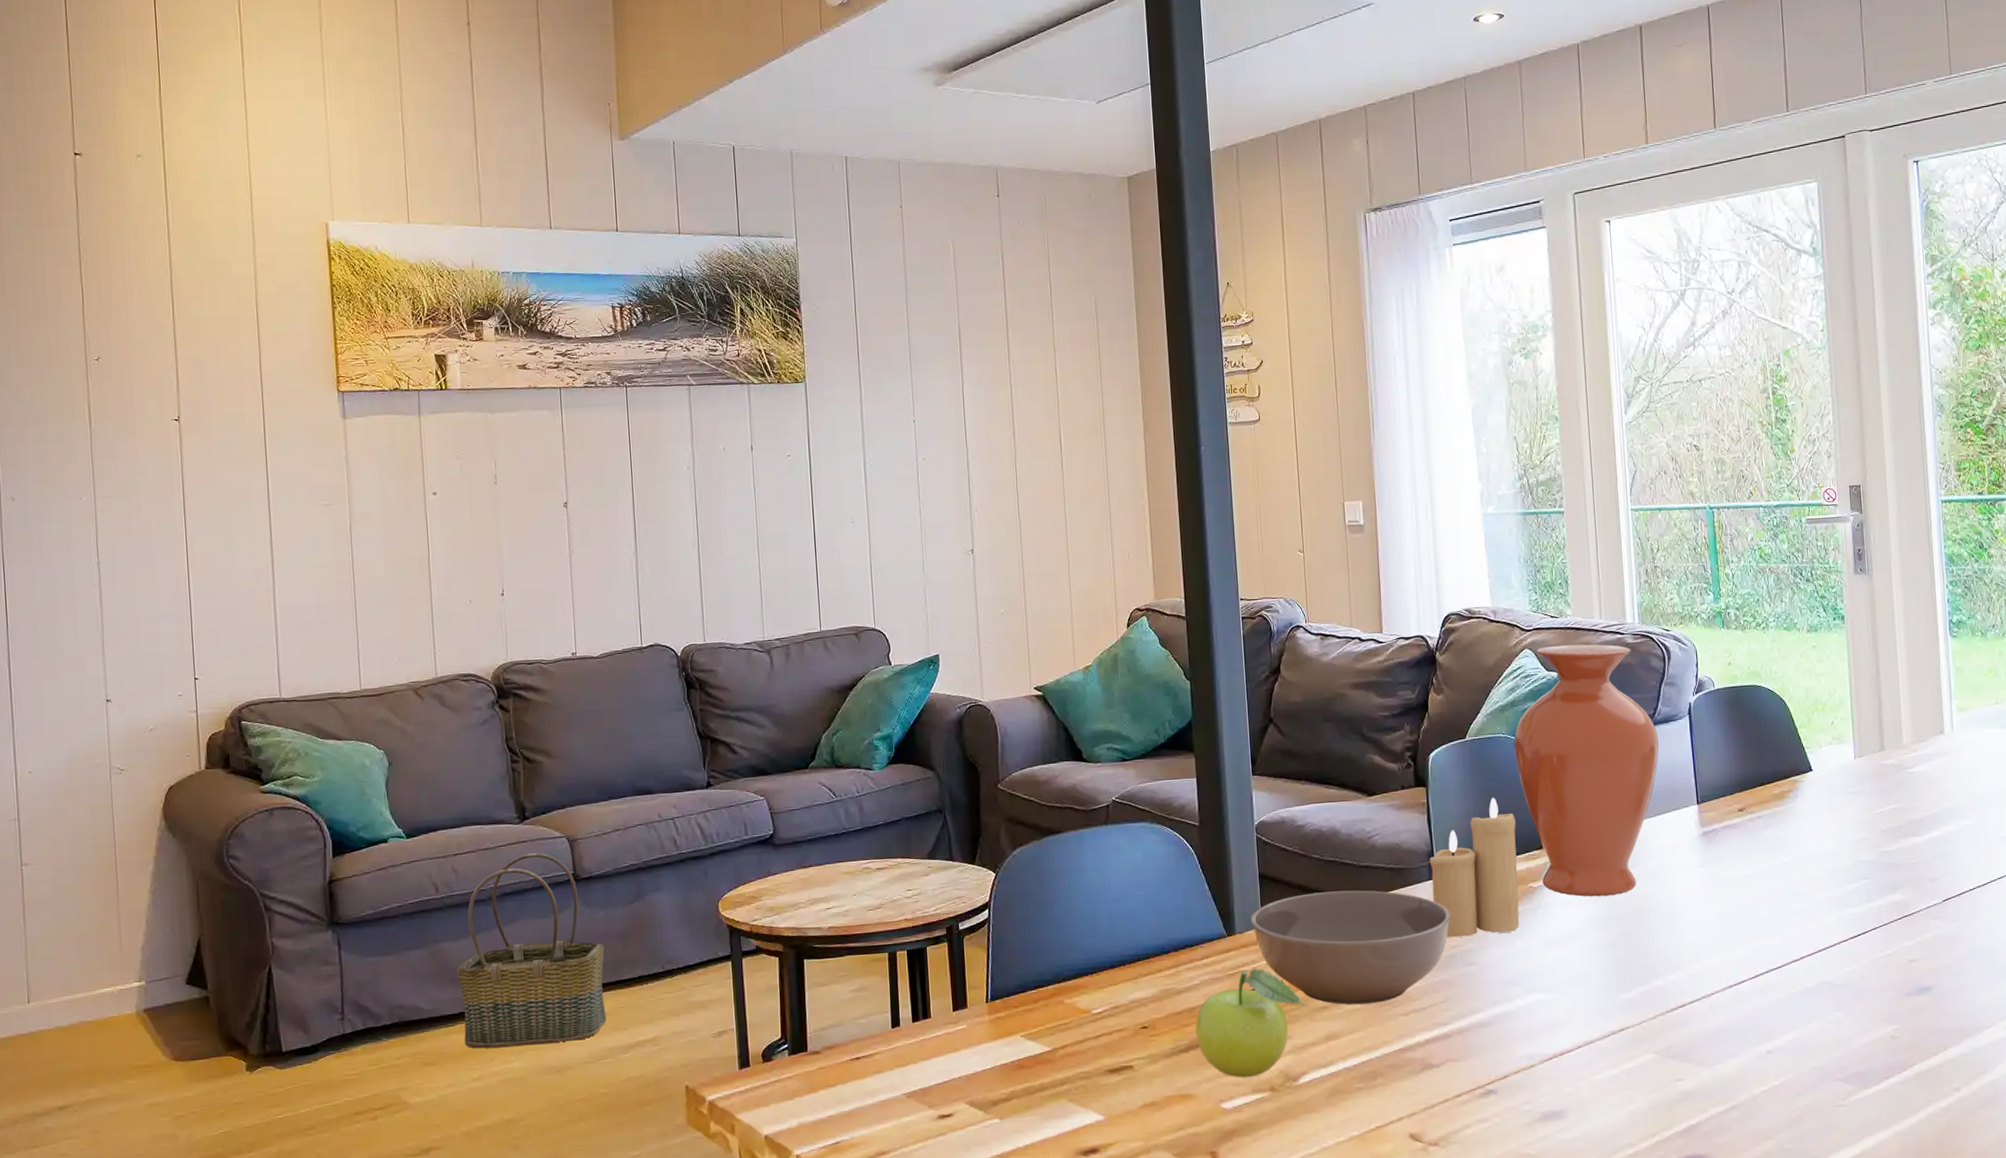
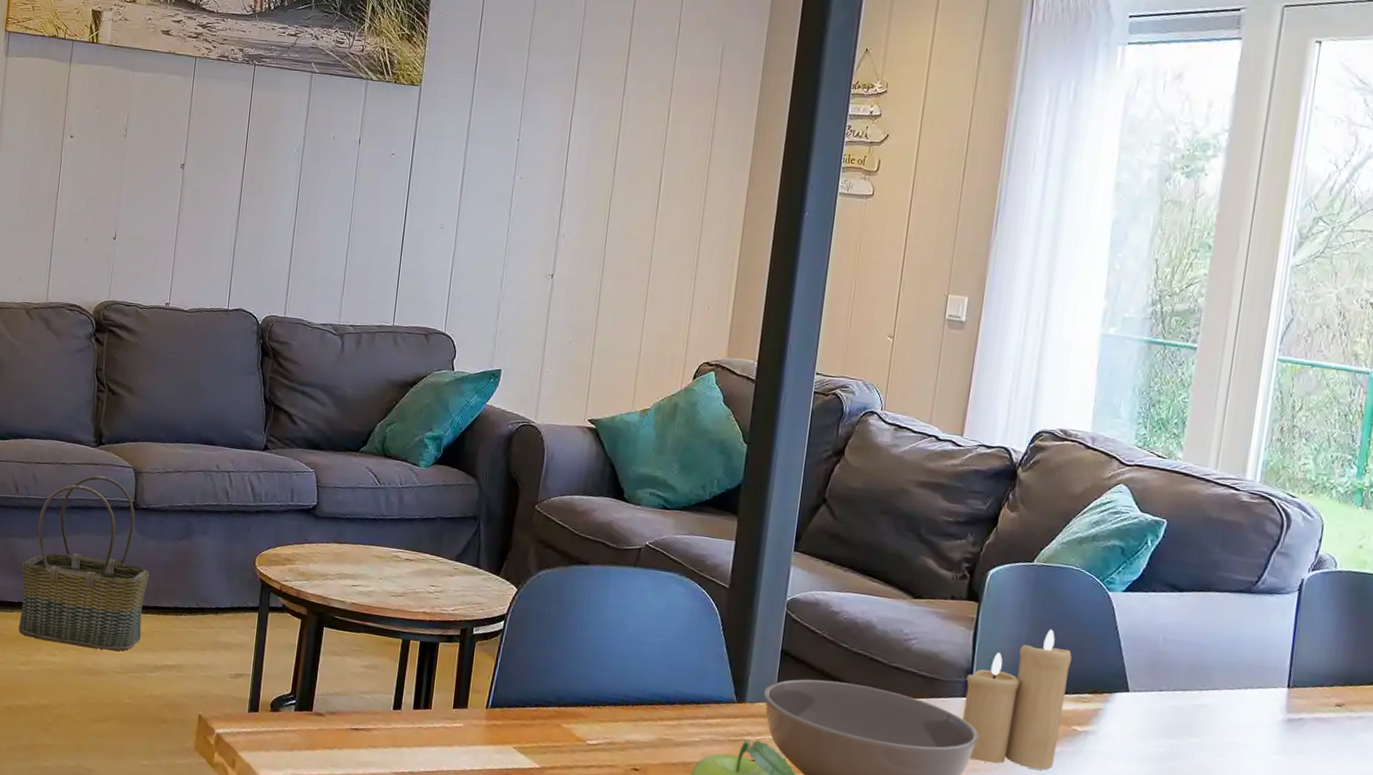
vase: present [1513,644,1659,897] -> none [1084,486,1257,762]

